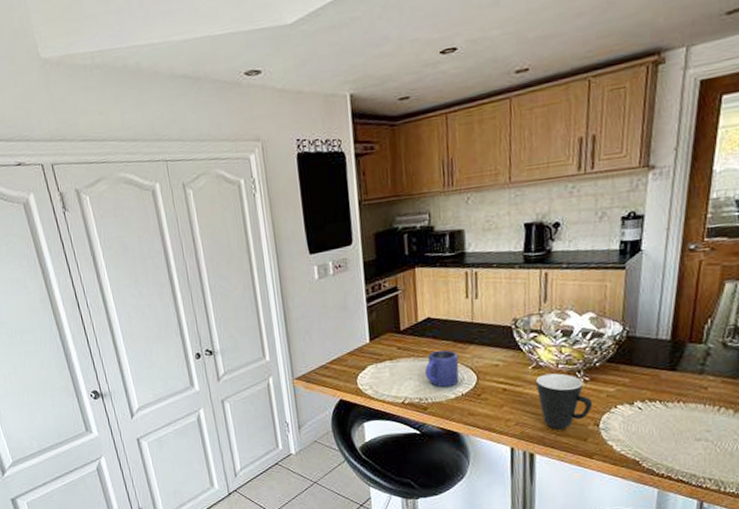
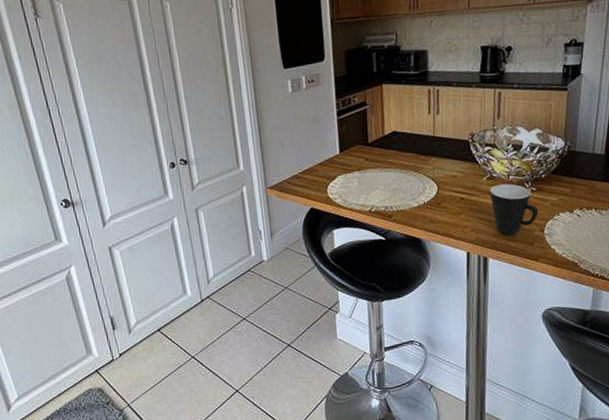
mug: present [425,350,459,388] -> none [391,161,422,197]

